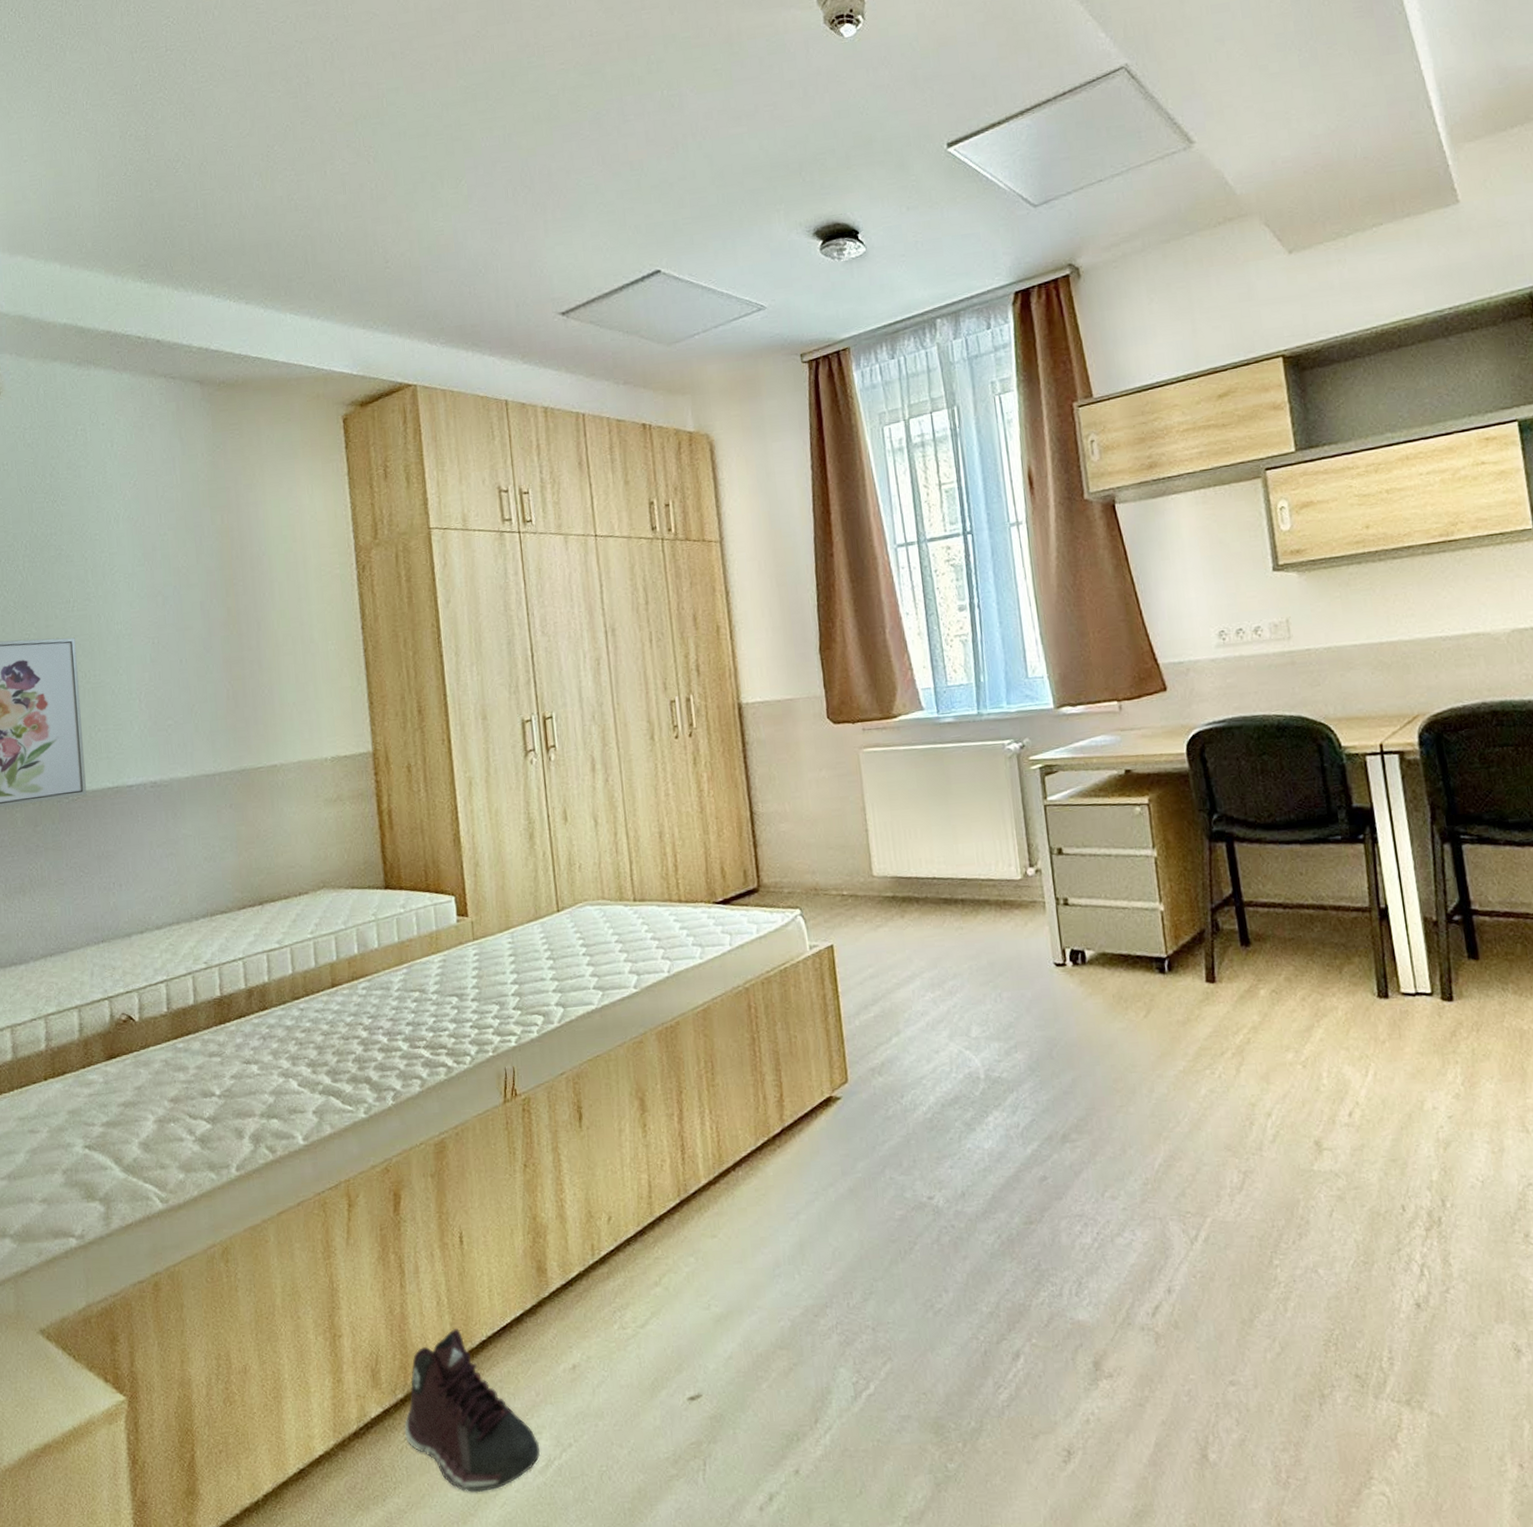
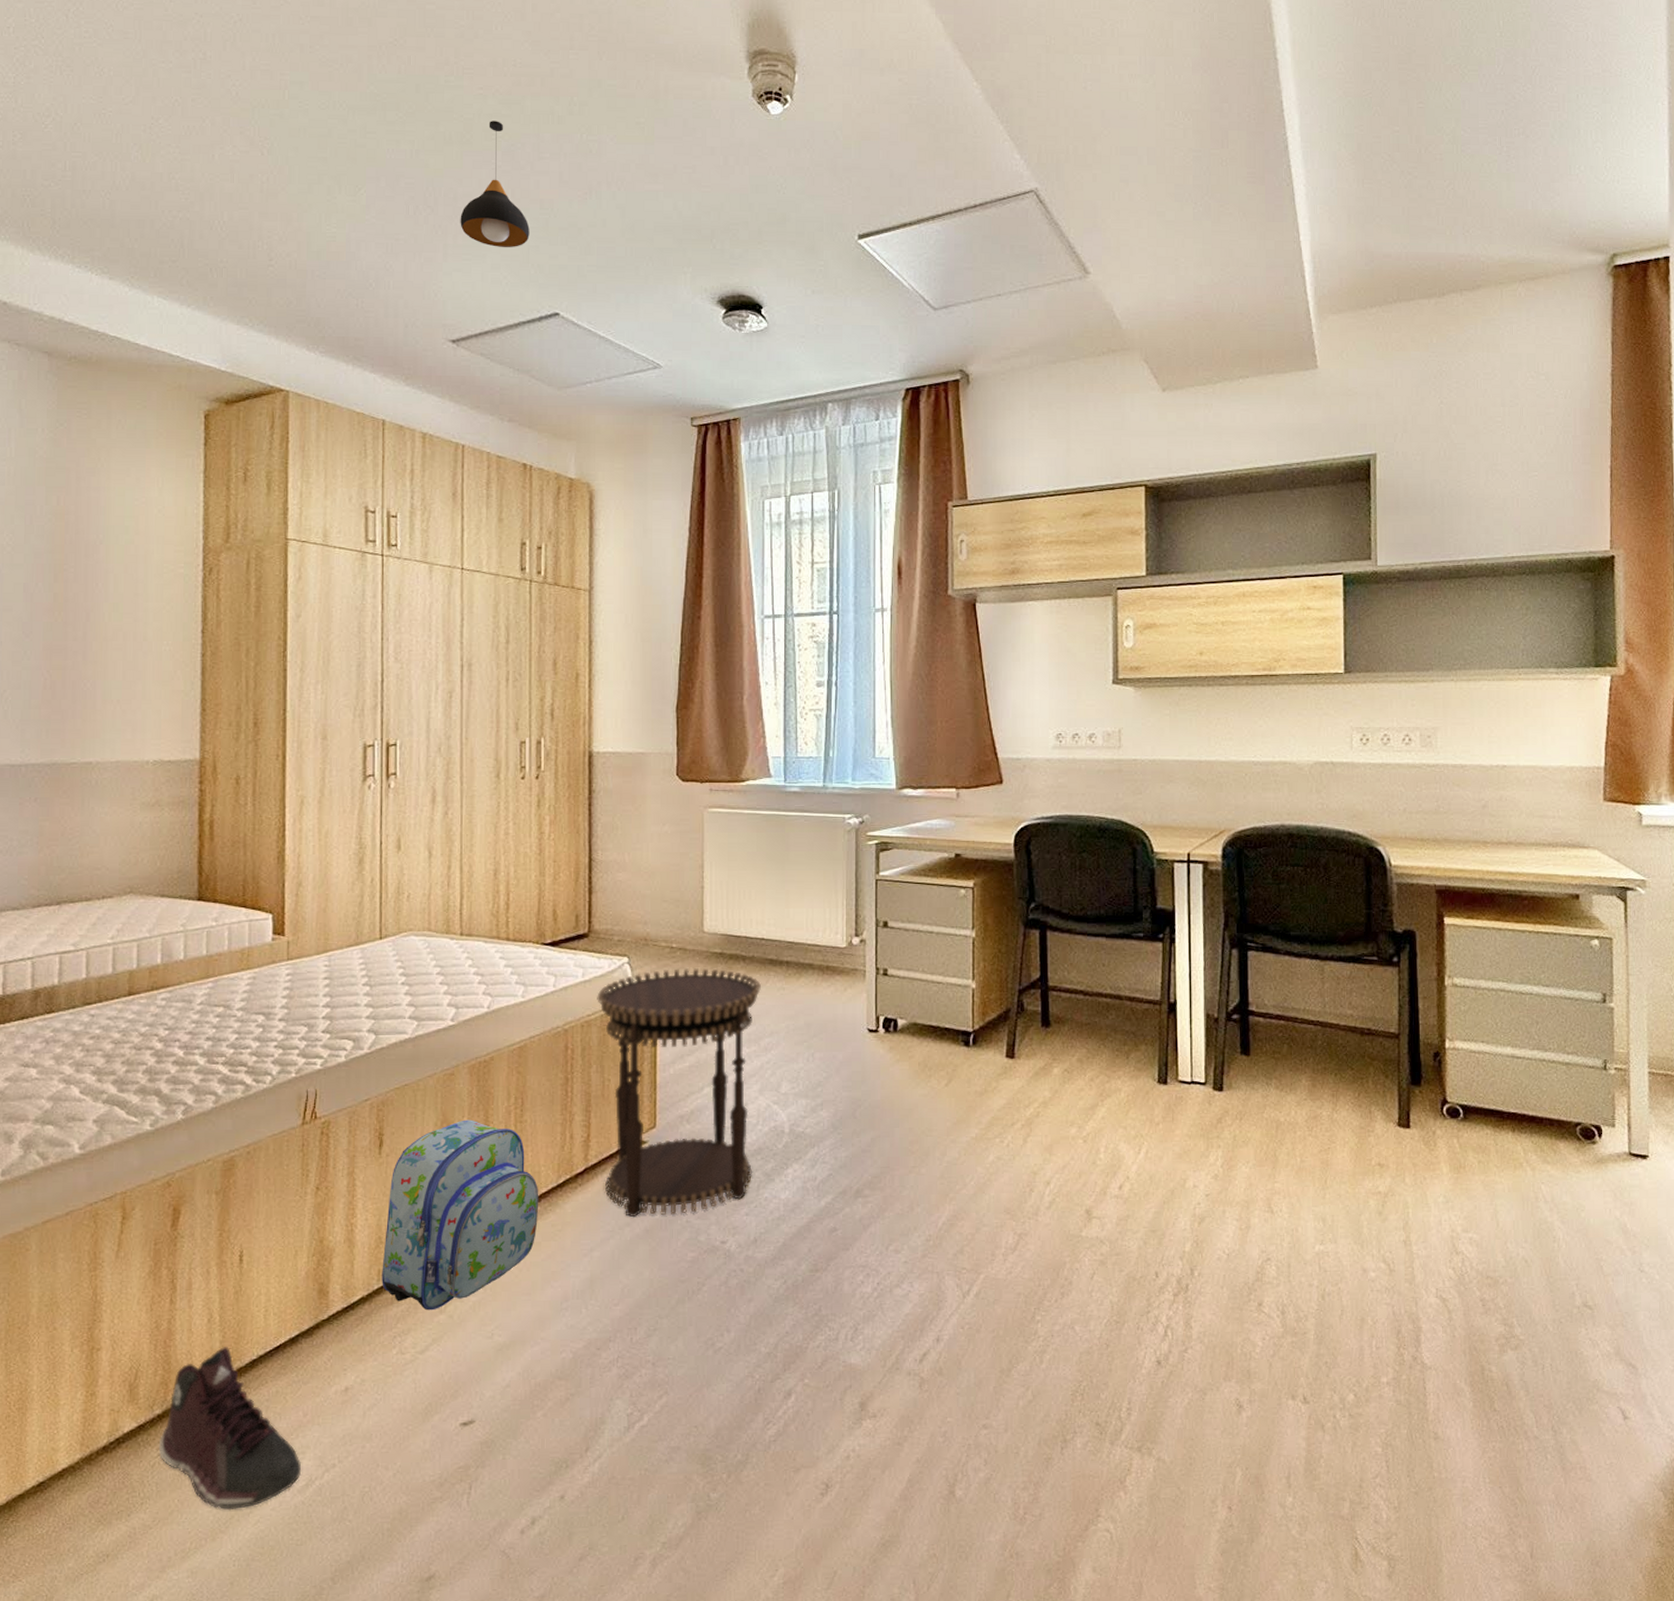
pendant light: none [556,92,624,216] -> present [460,121,530,248]
backpack: none [593,1086,741,1284] -> present [382,1119,539,1311]
side table: none [773,912,953,1177] -> present [597,968,761,1218]

